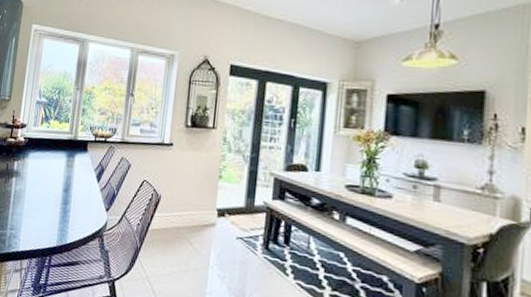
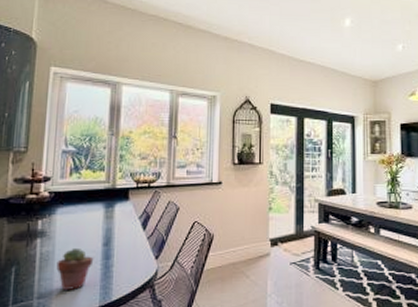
potted succulent: none [25,189,55,228] -> present [56,247,94,291]

